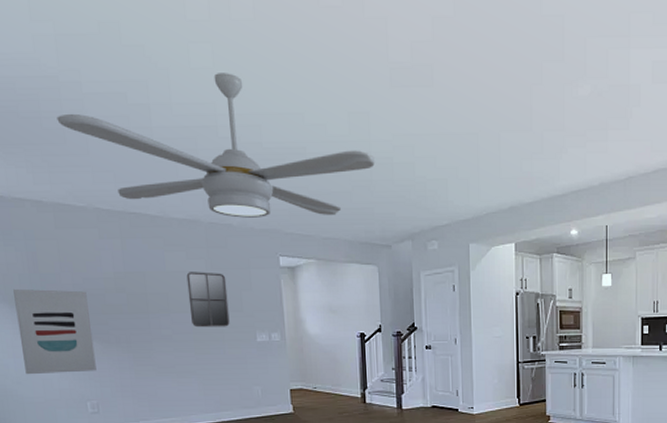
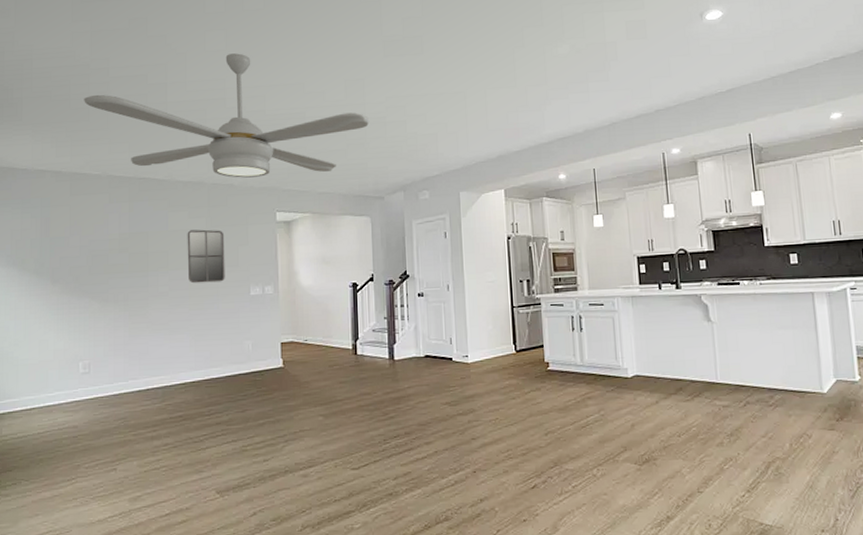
wall art: present [13,288,97,375] -> none [23,252,93,337]

